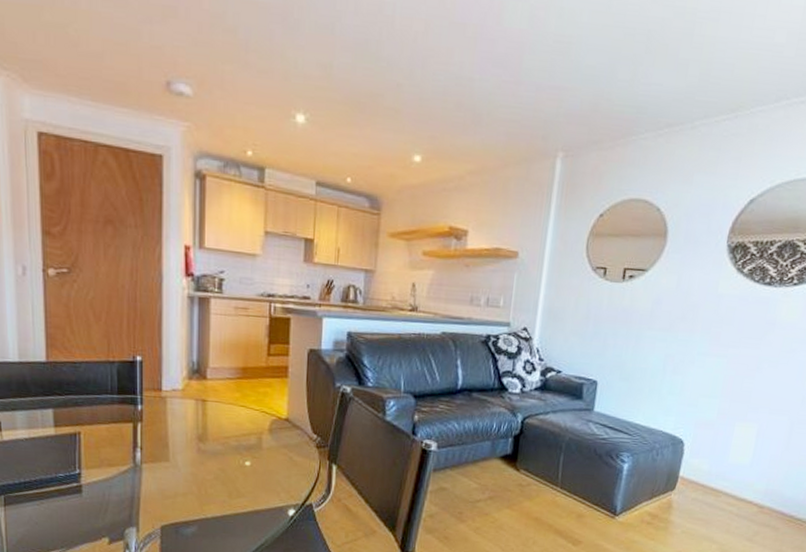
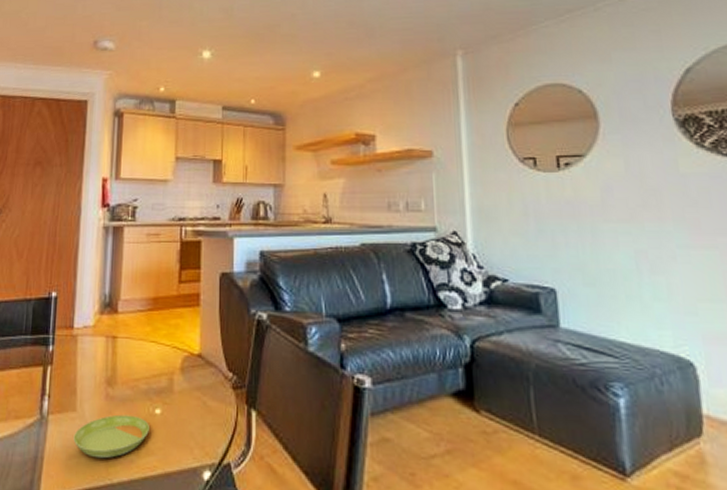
saucer: none [168,465,240,499] -> present [73,414,149,459]

